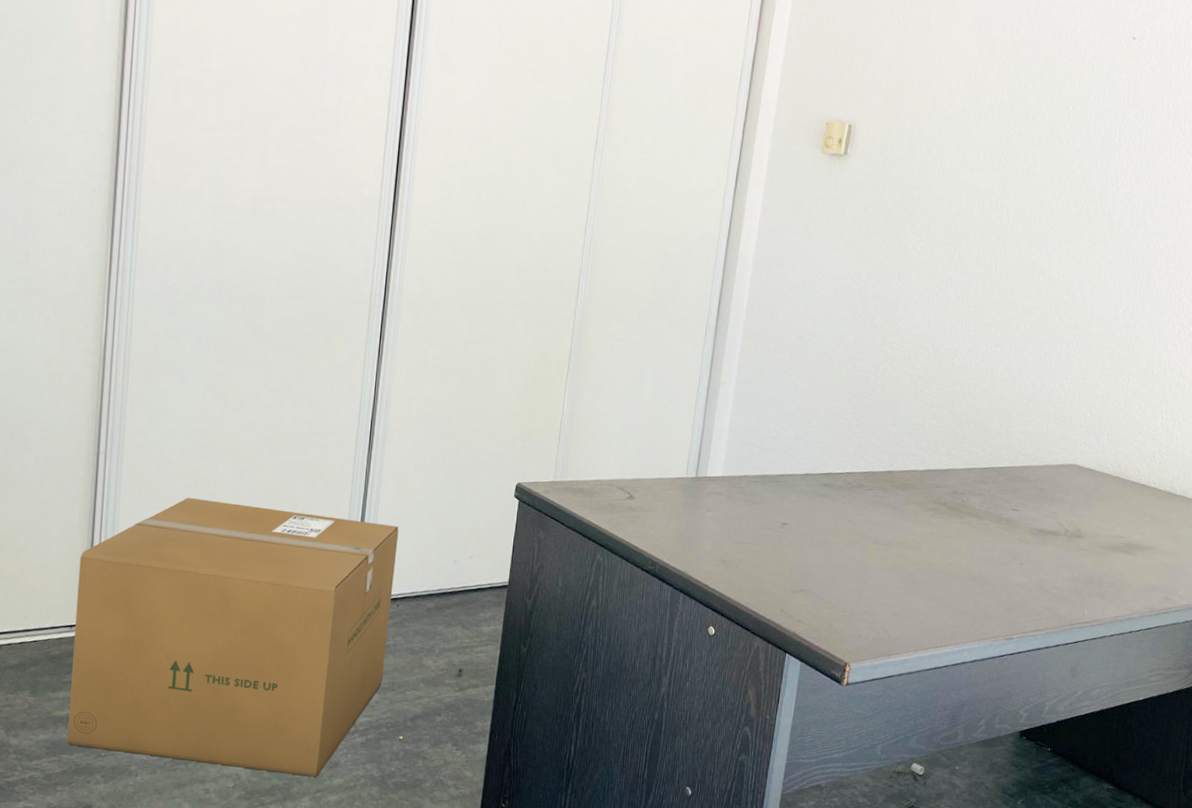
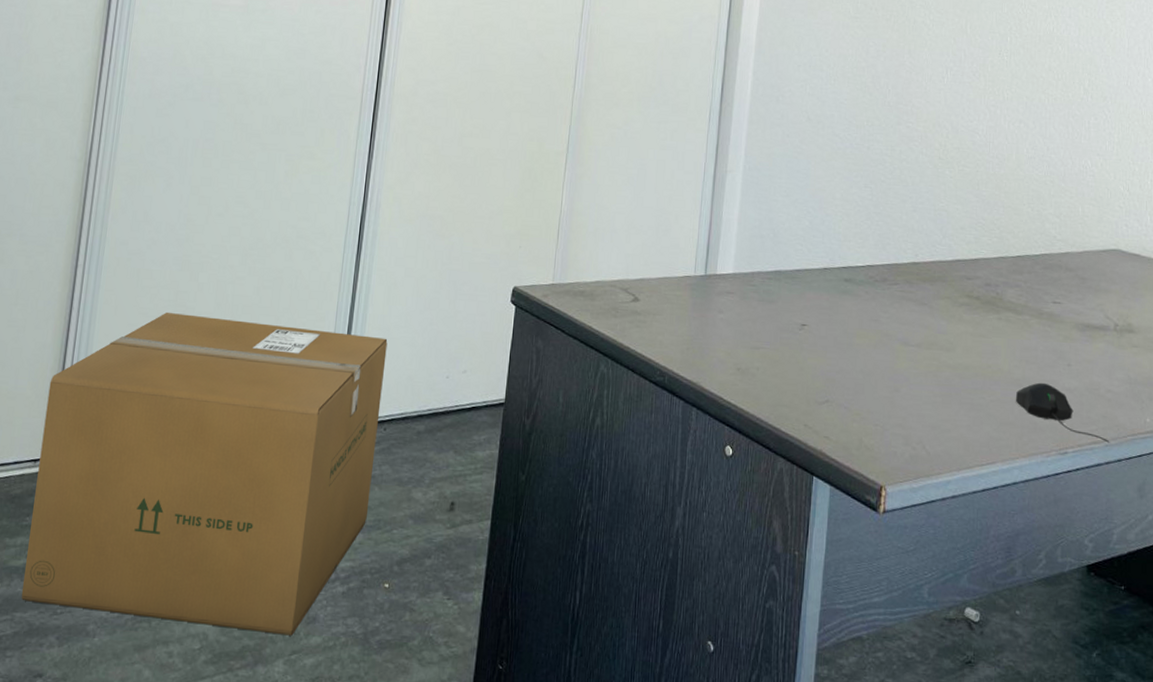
computer mouse: none [970,578,1051,631] -> present [1015,382,1110,443]

